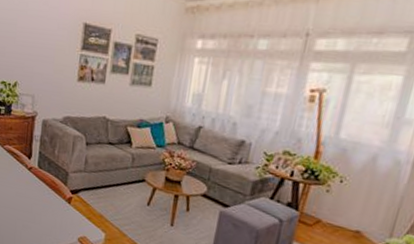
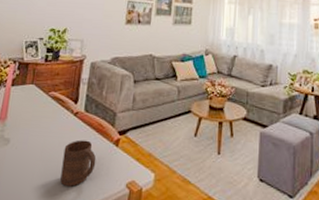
cup: none [19,193,50,233] -> present [60,140,96,187]

